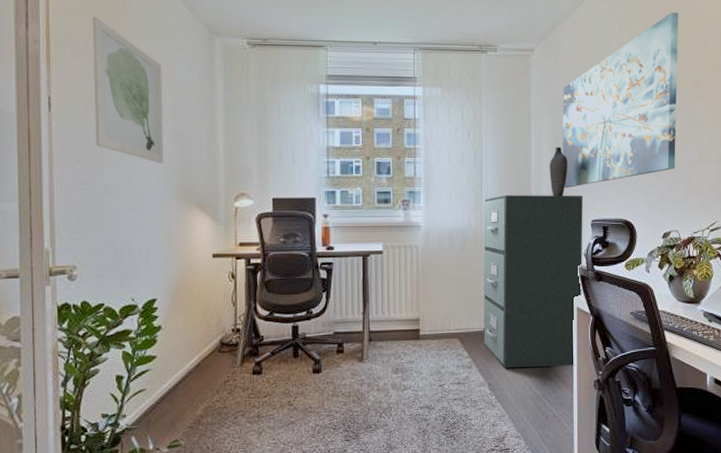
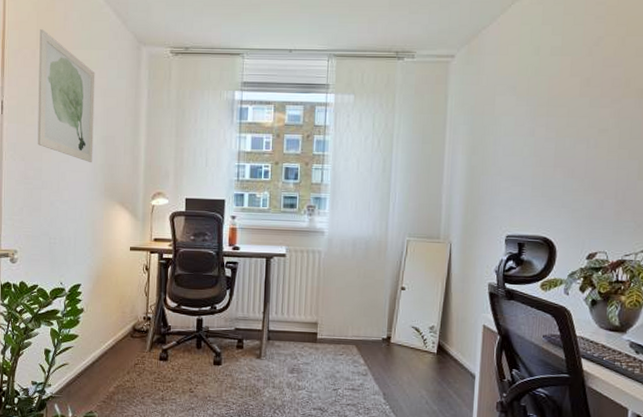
filing cabinet: present [483,195,583,368] -> none [381,205,498,385]
decorative vase: present [549,147,568,196] -> none [462,158,484,209]
wall art: present [562,12,679,188] -> none [478,13,626,201]

